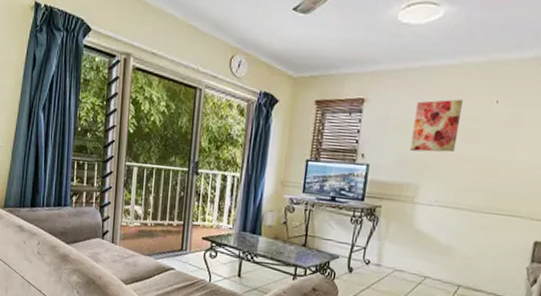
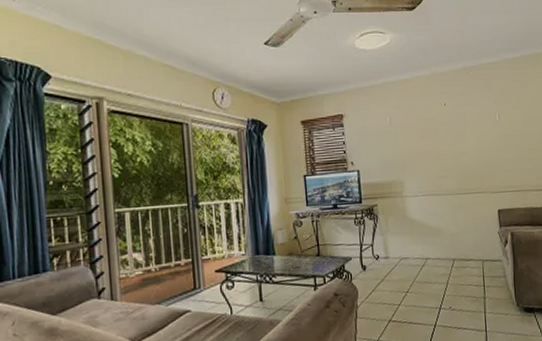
wall art: present [410,99,463,153] -> none [386,106,424,153]

